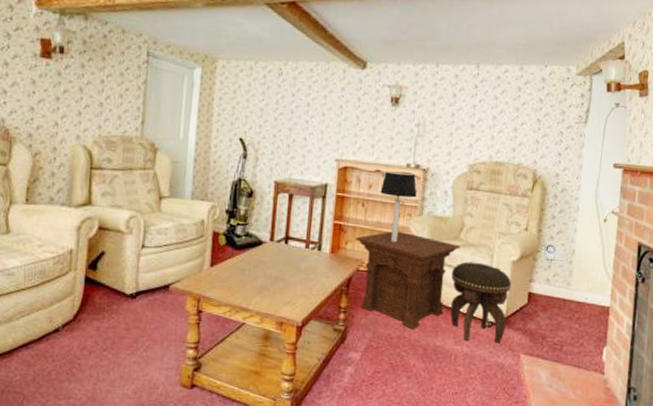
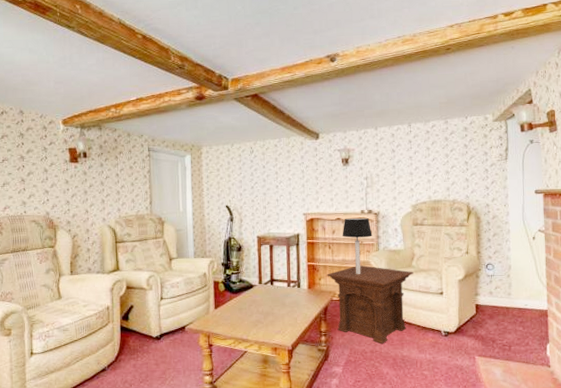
footstool: present [450,261,512,343] -> none [408,284,461,349]

